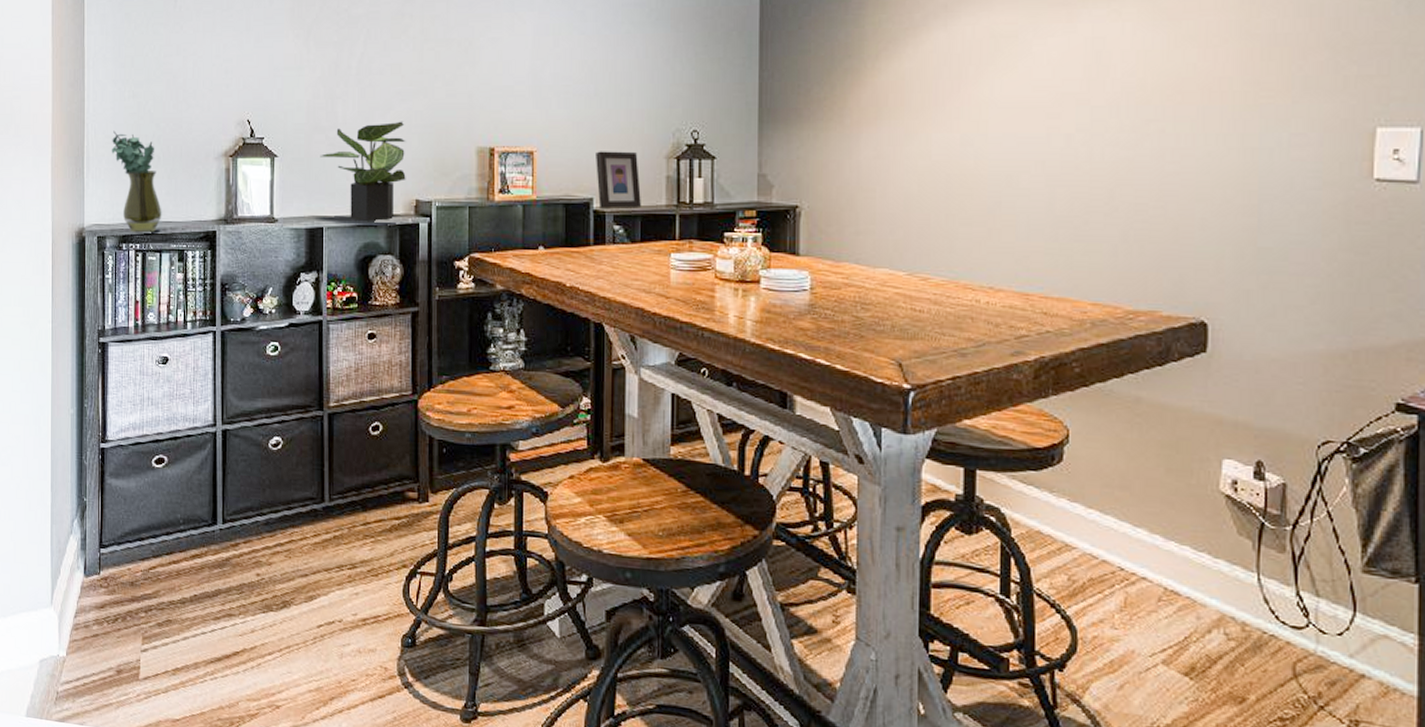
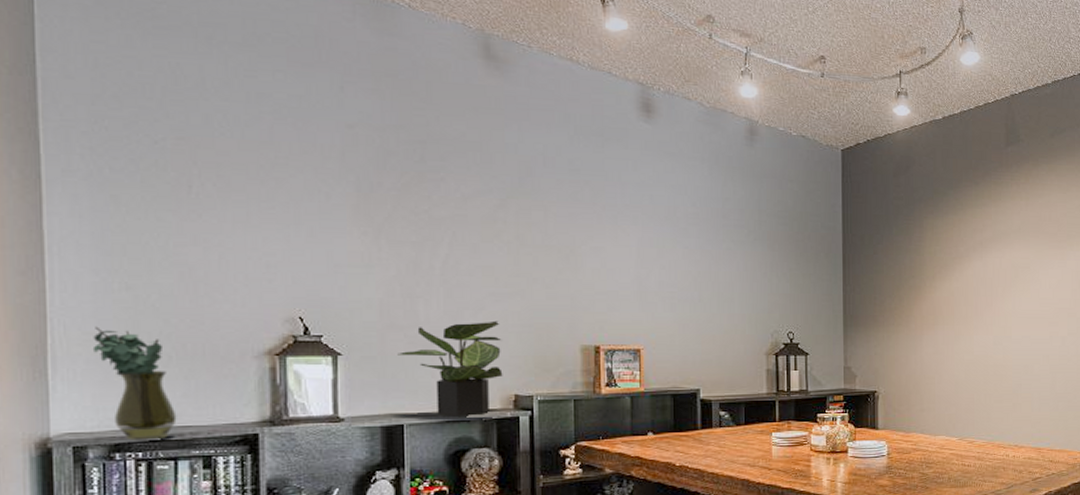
picture frame: present [596,151,641,209] -> none [701,349,744,397]

